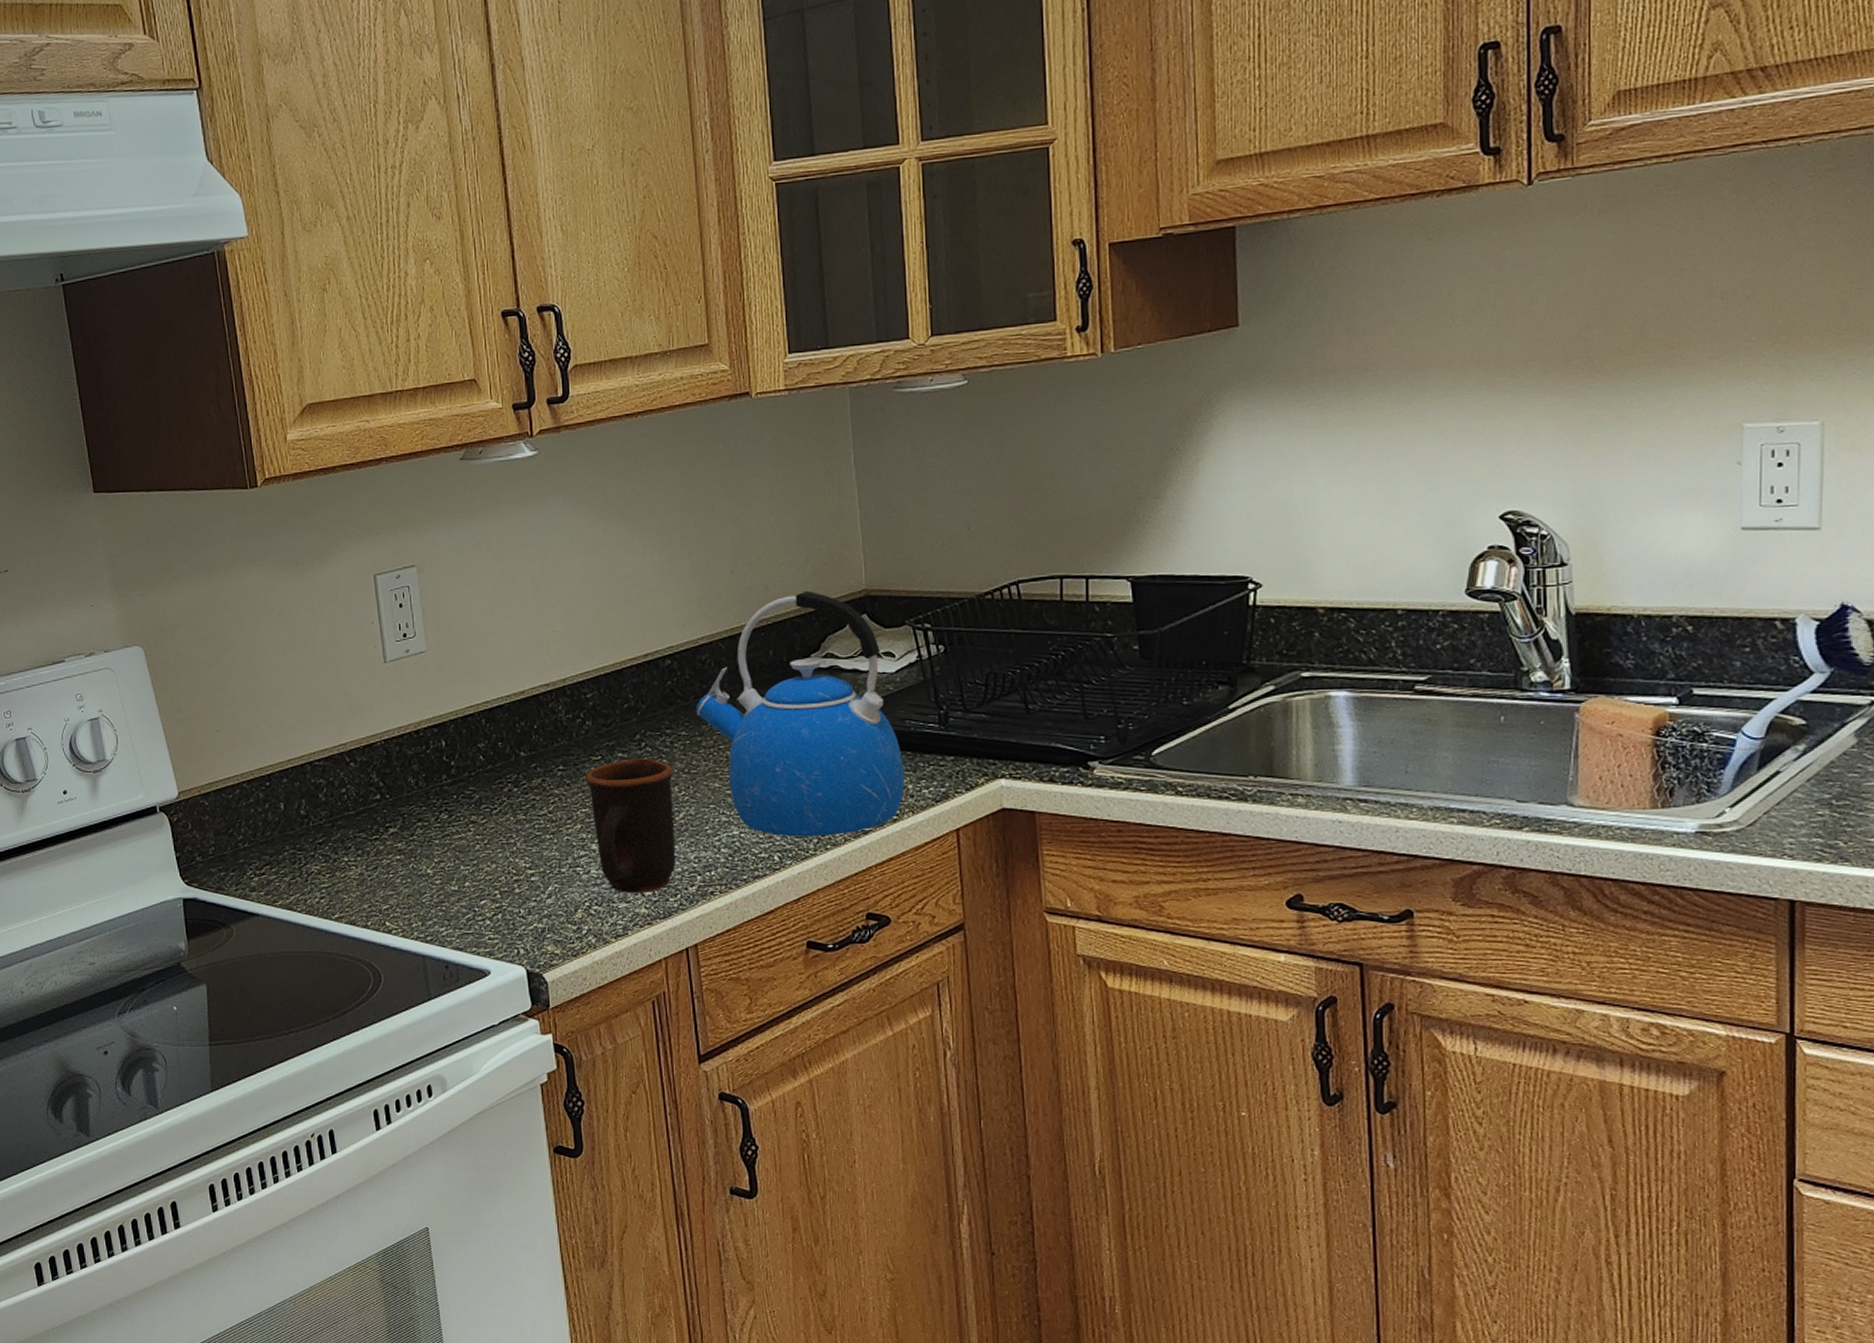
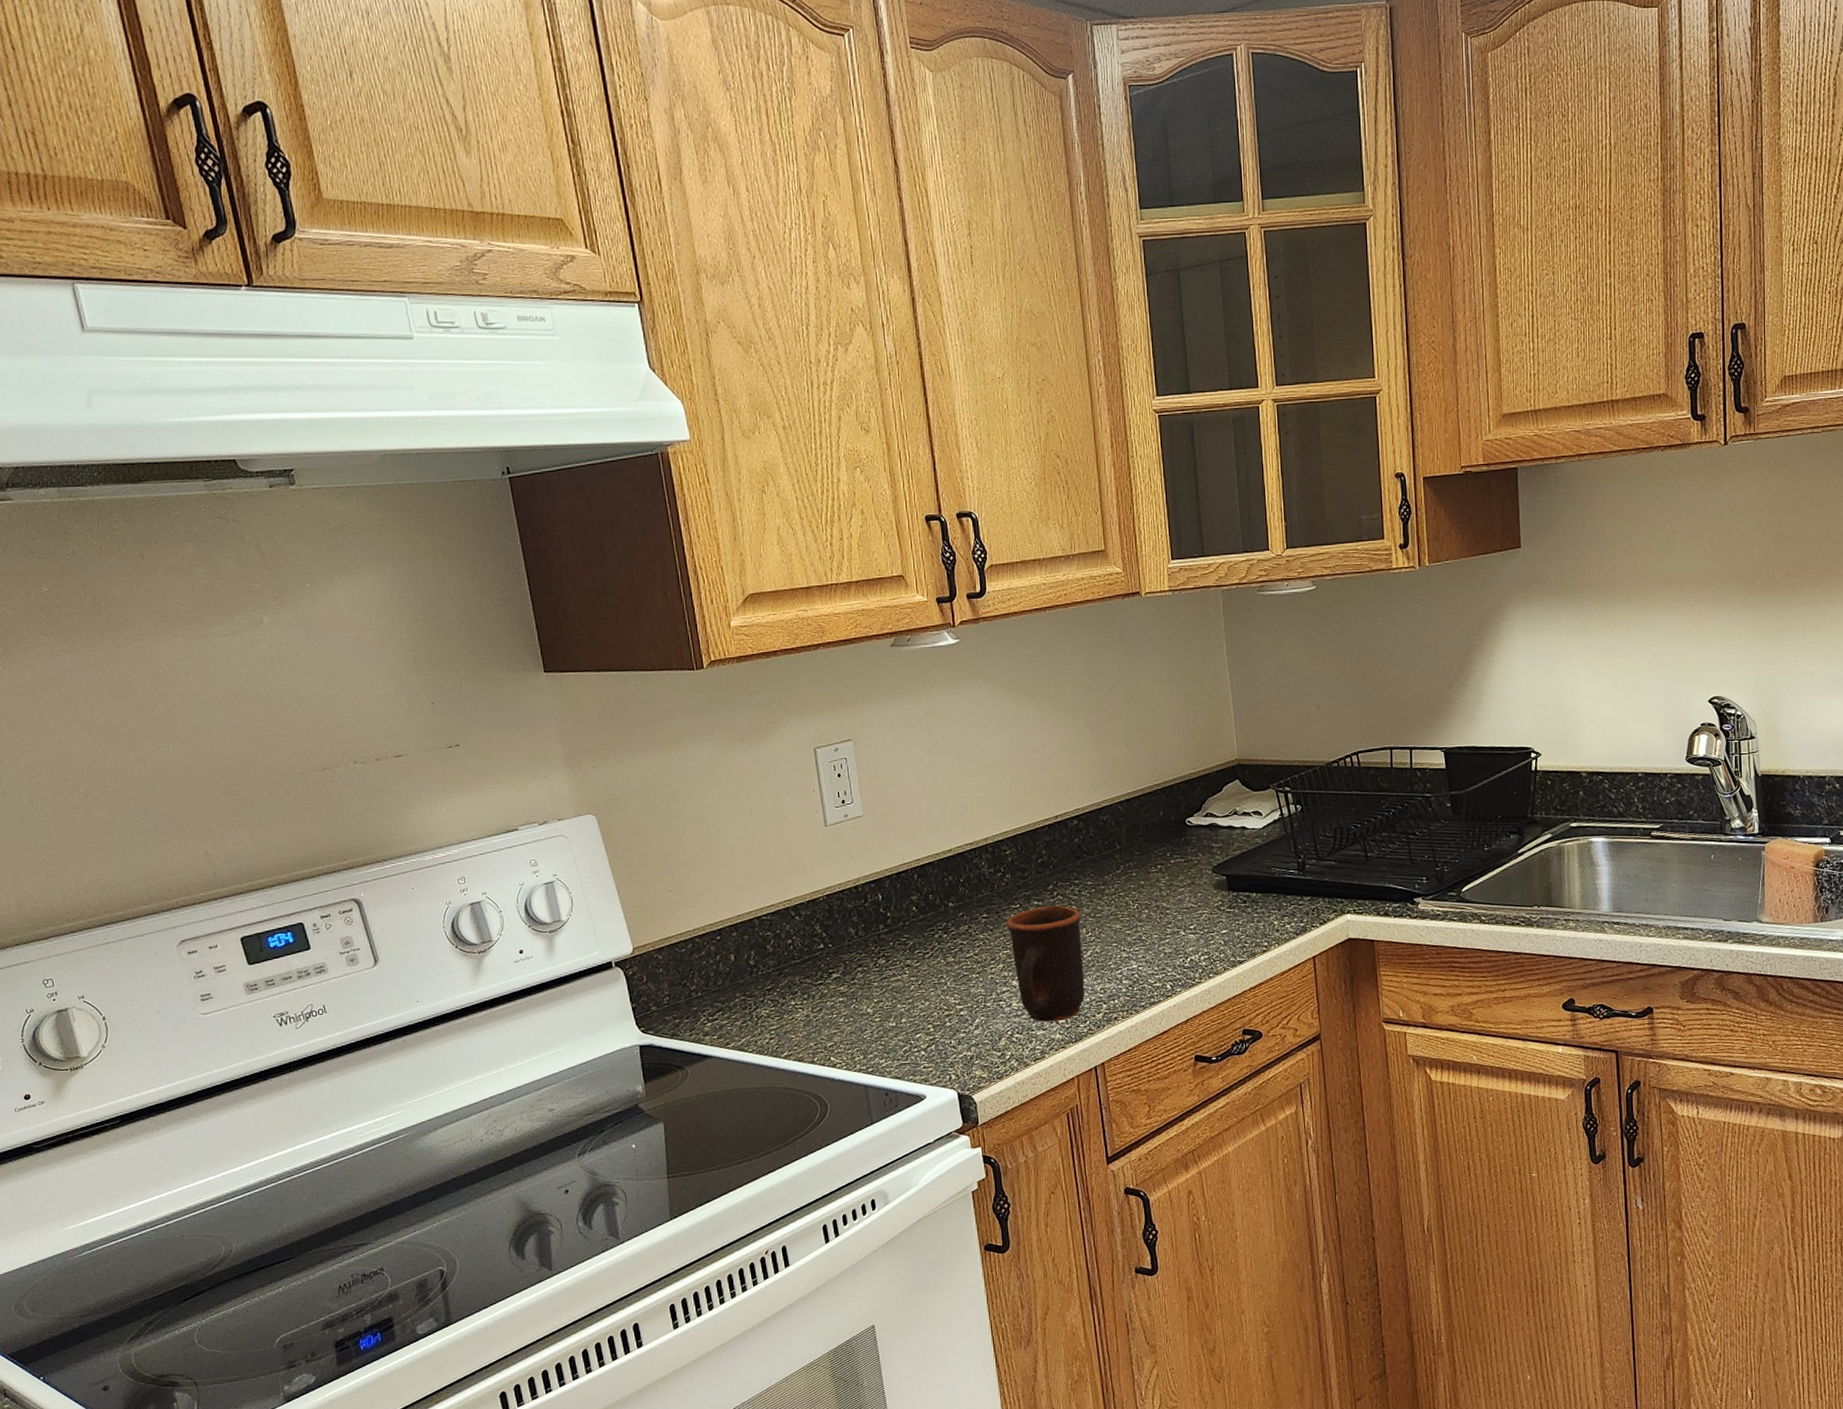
kettle: present [695,590,905,837] -> none [1099,760,1272,968]

